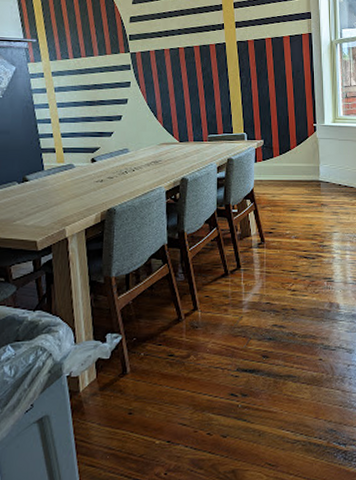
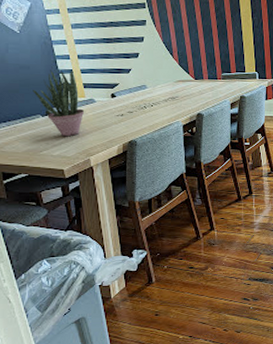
potted plant: none [10,133,63,205] -> present [33,69,85,137]

